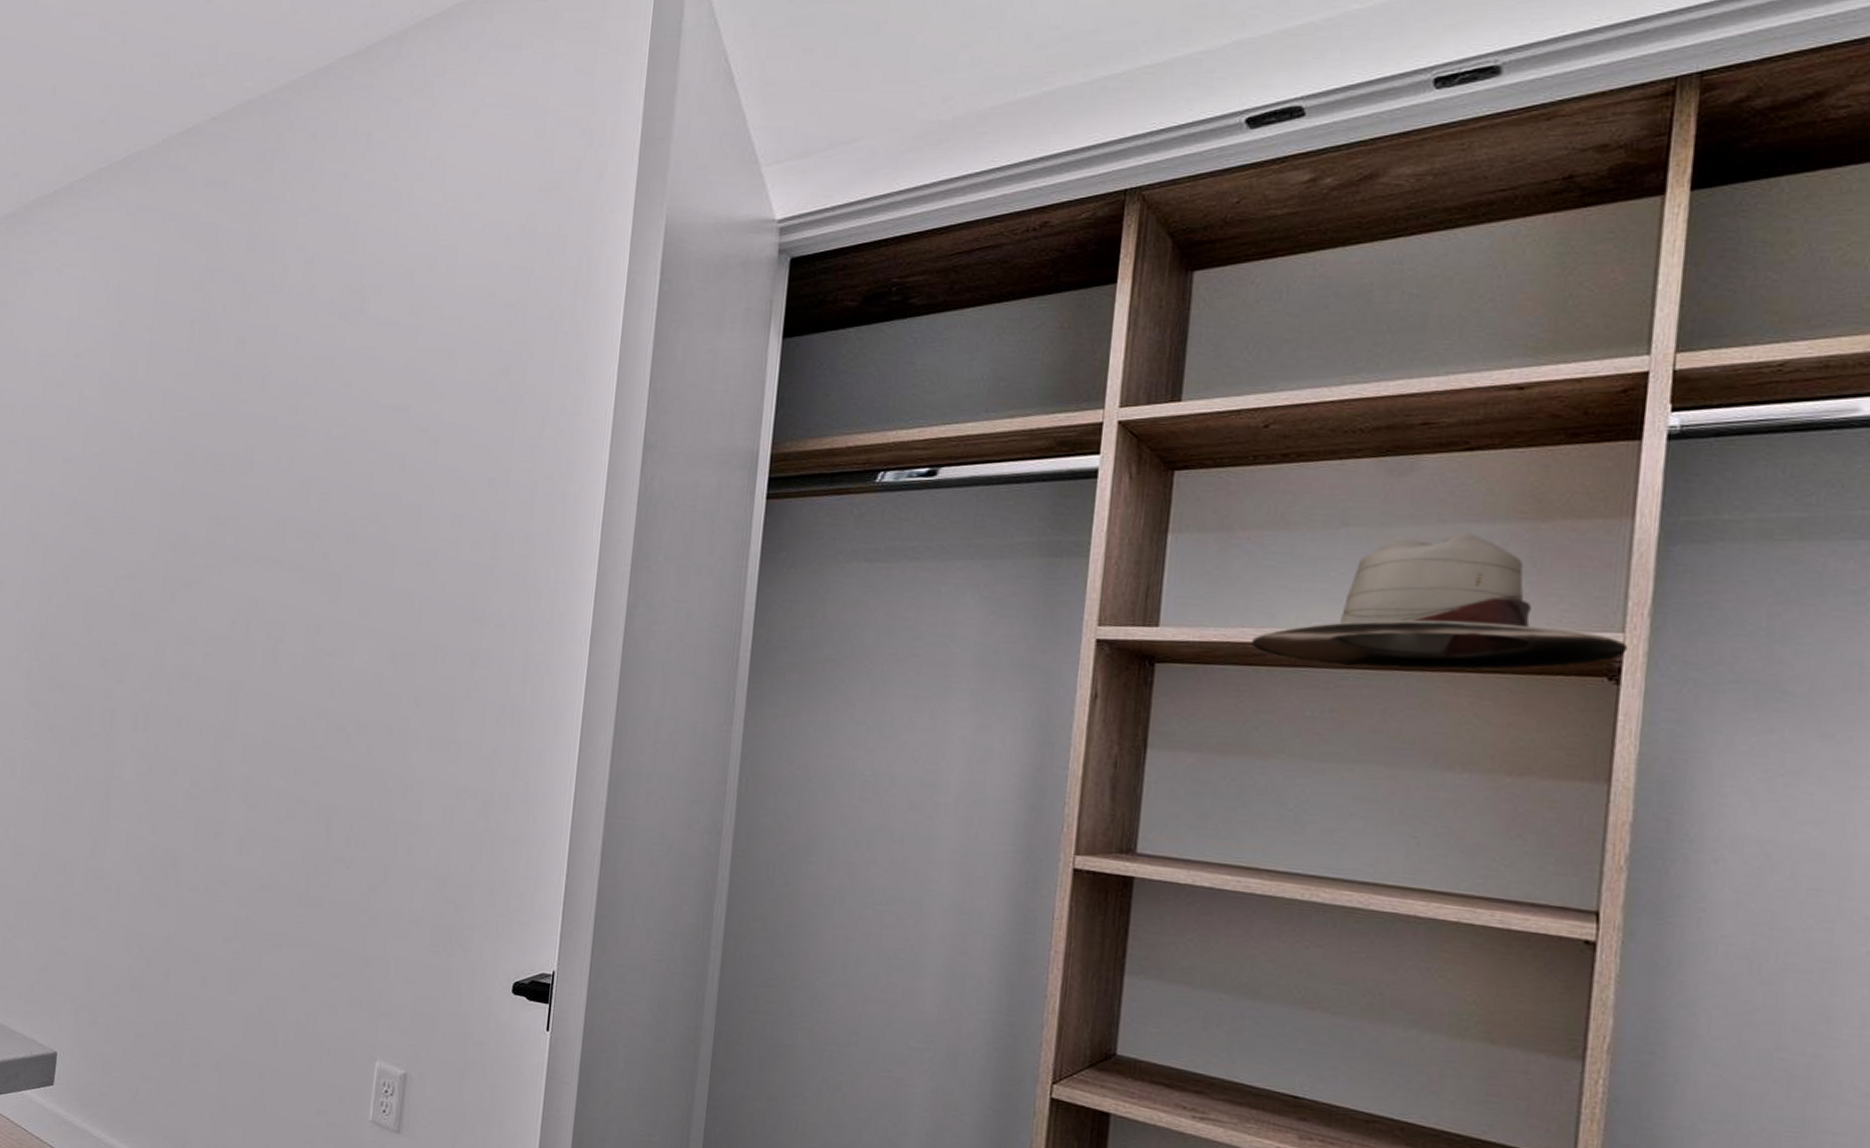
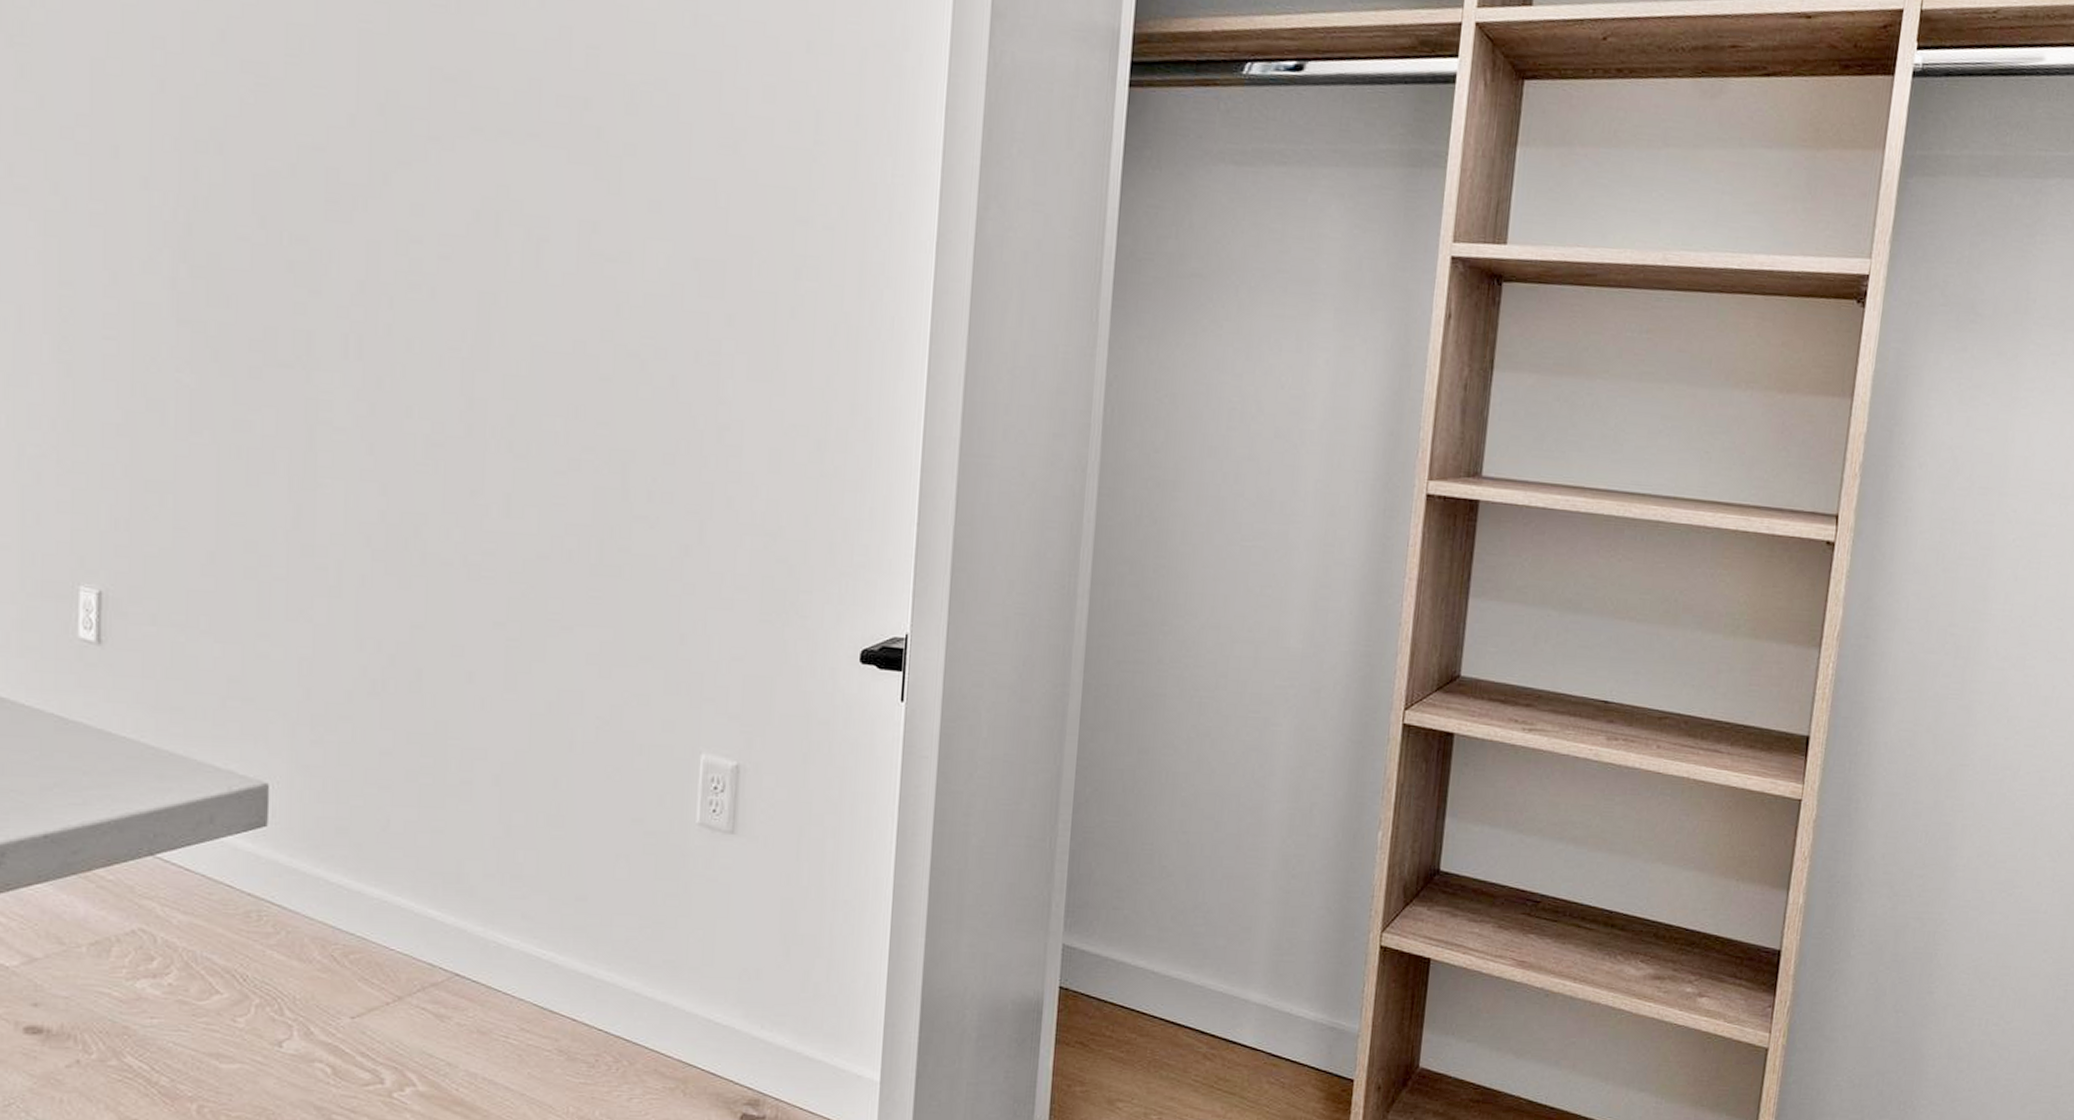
hat: present [1252,531,1629,670] -> none [1585,156,1873,292]

